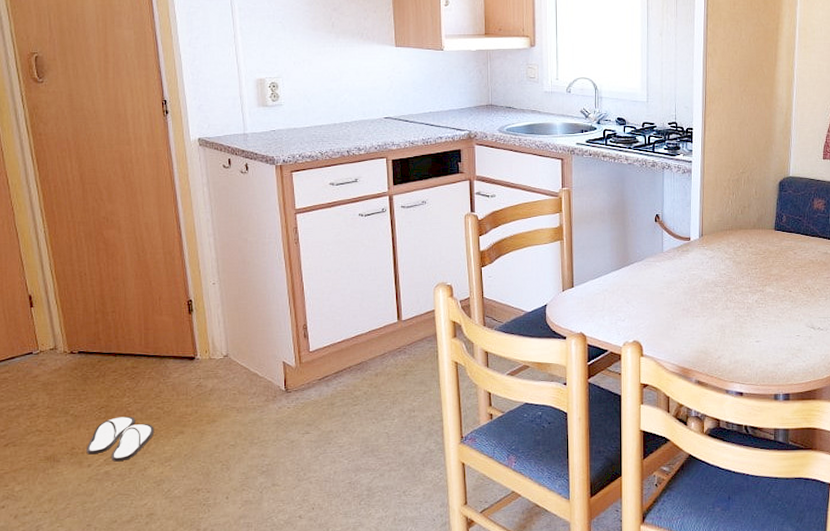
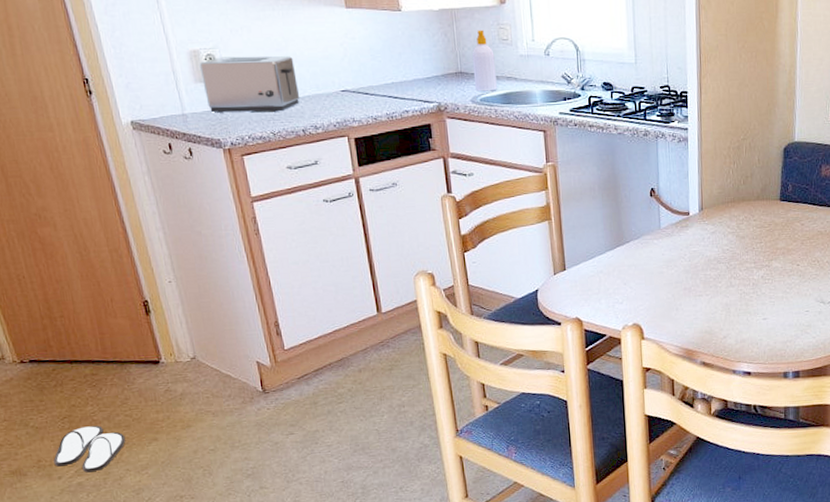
toaster: none [263,85,348,134] -> present [199,55,300,113]
soap bottle: none [502,68,522,122] -> present [471,30,497,92]

